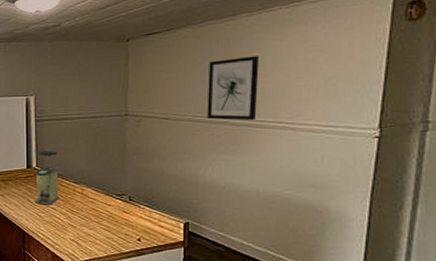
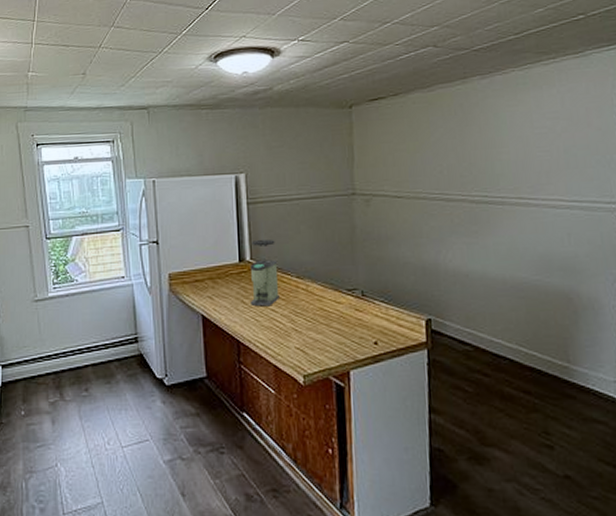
wall art: present [207,56,259,121] -> none [441,123,497,197]

